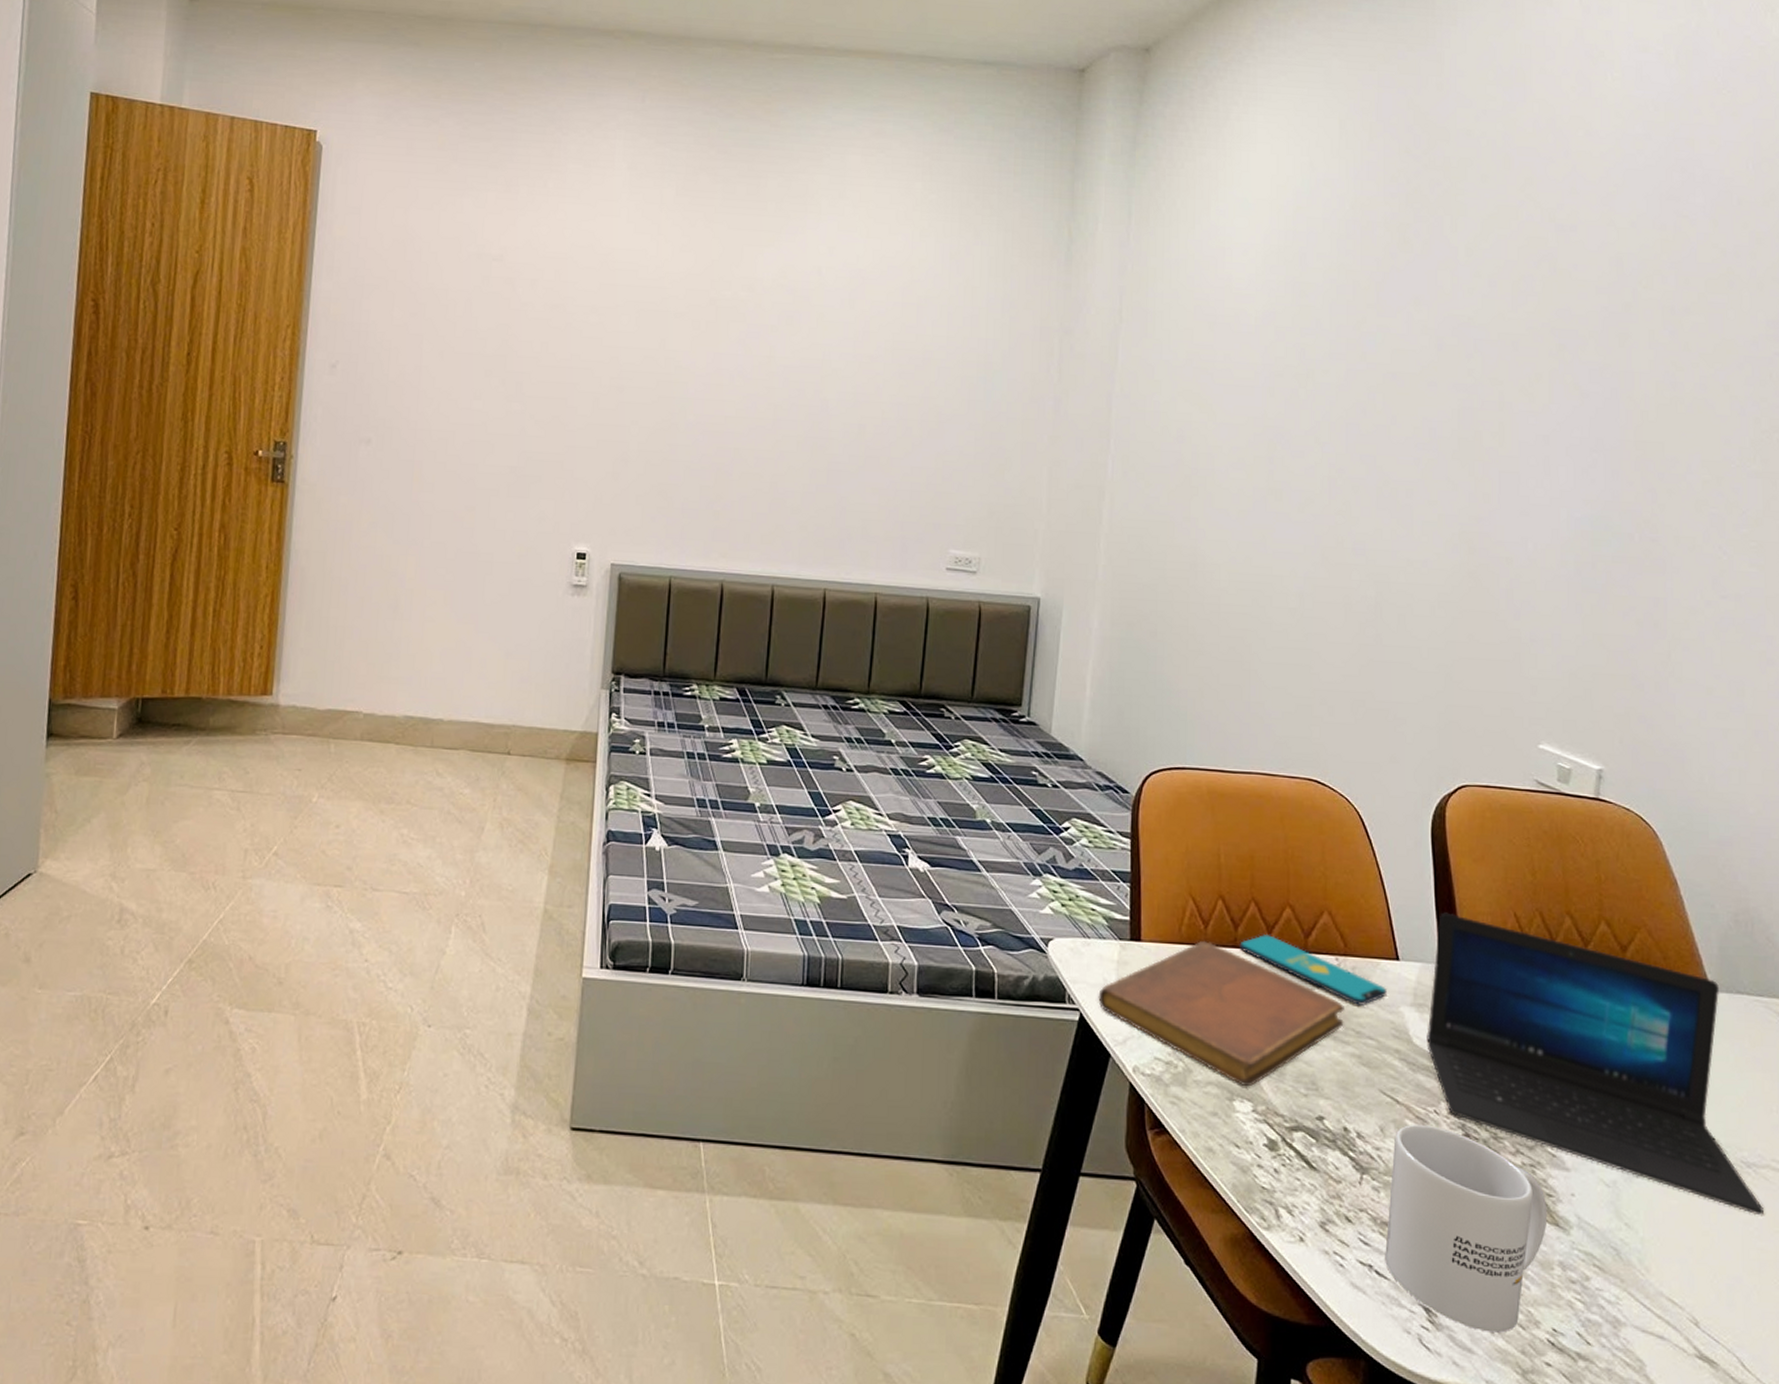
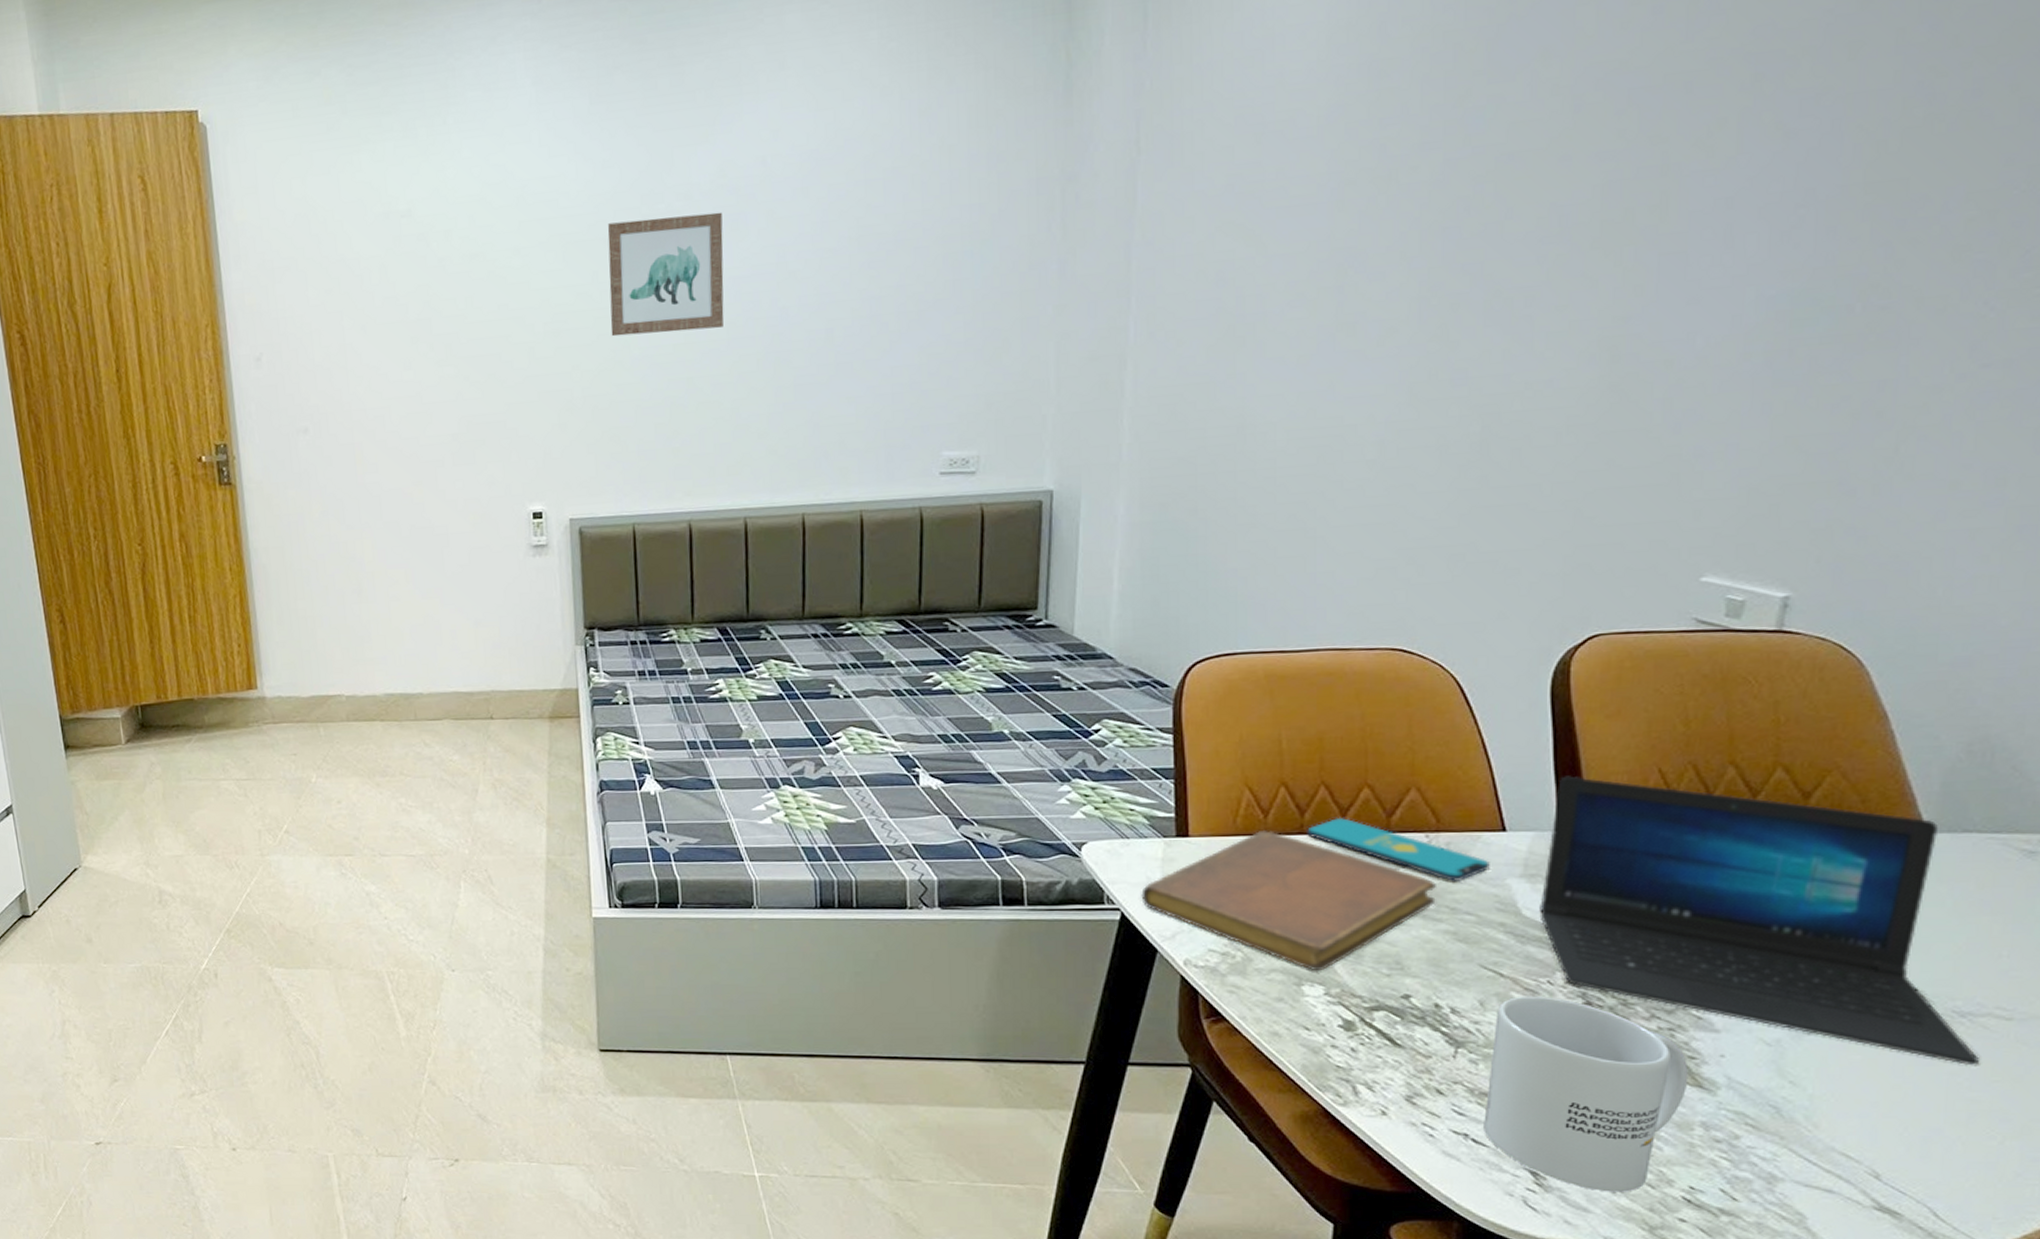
wall art: none [670,300,779,408] -> present [607,212,725,337]

